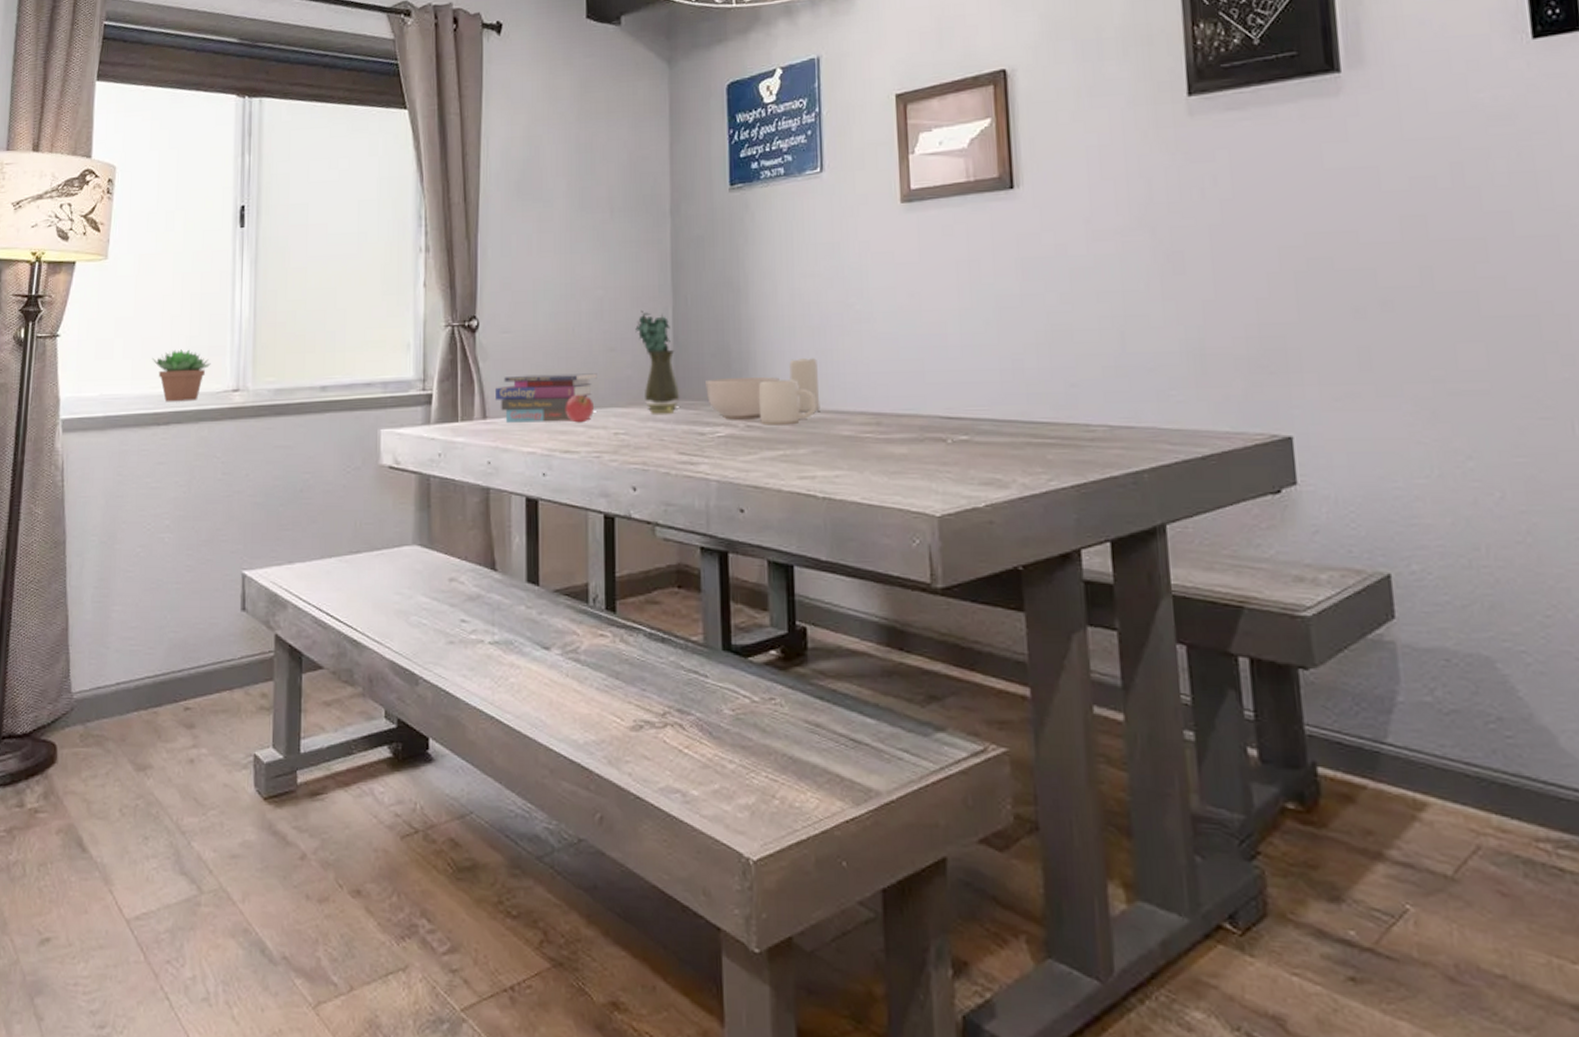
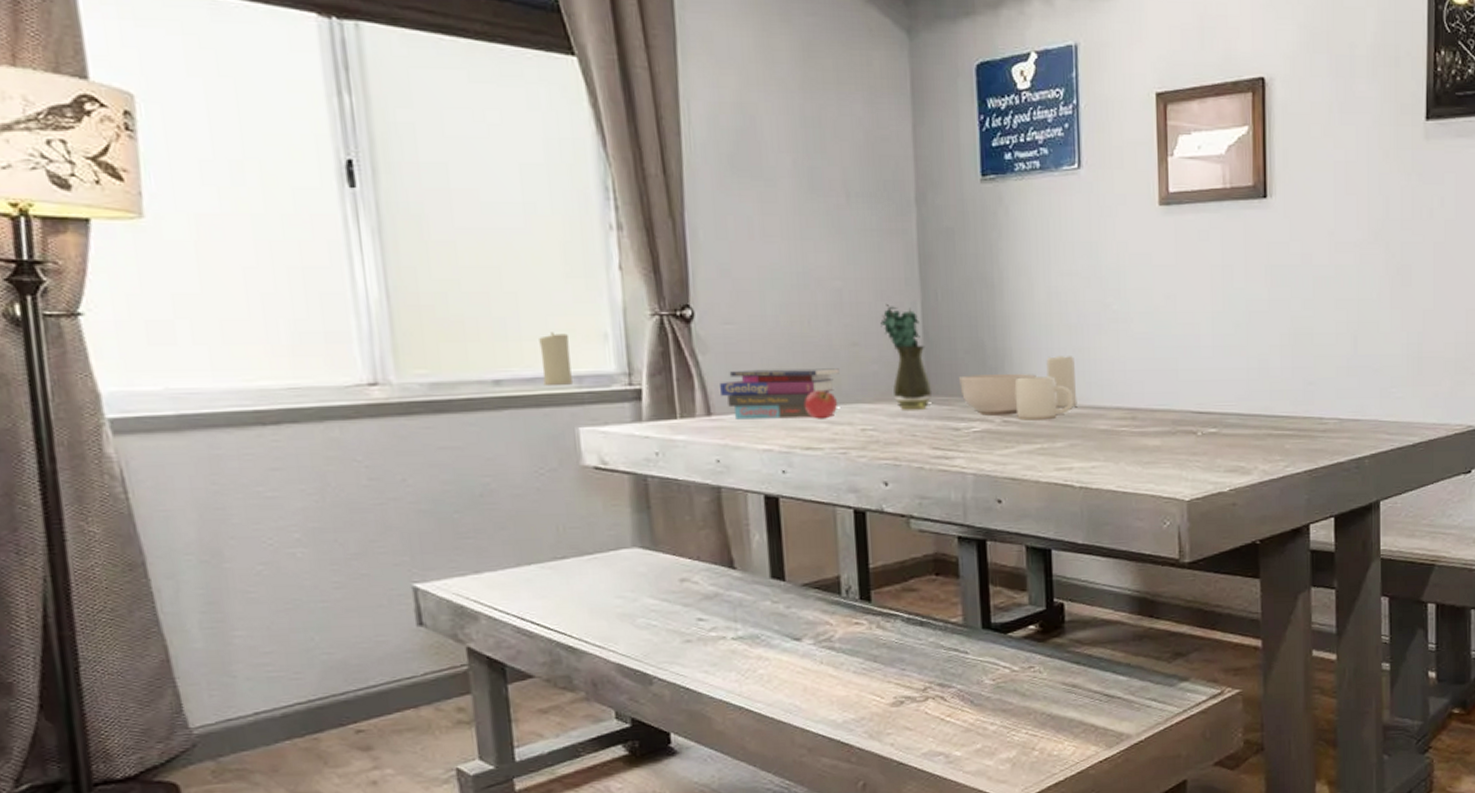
succulent plant: present [152,349,211,402] -> none [239,335,331,398]
candle: none [358,343,381,392] -> present [539,332,574,387]

